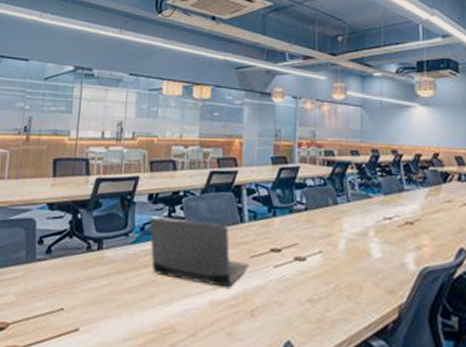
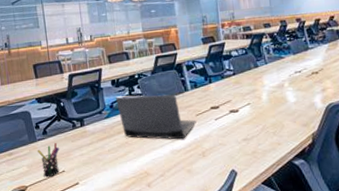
pen holder: none [34,267,63,315] -> present [38,143,59,178]

